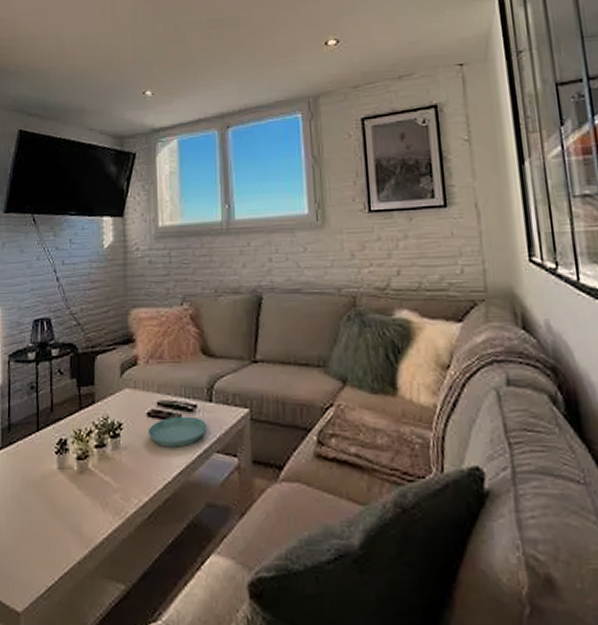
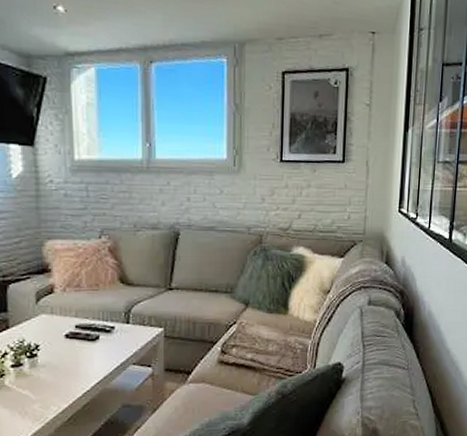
saucer: present [149,416,208,447] -> none [67,336,125,363]

